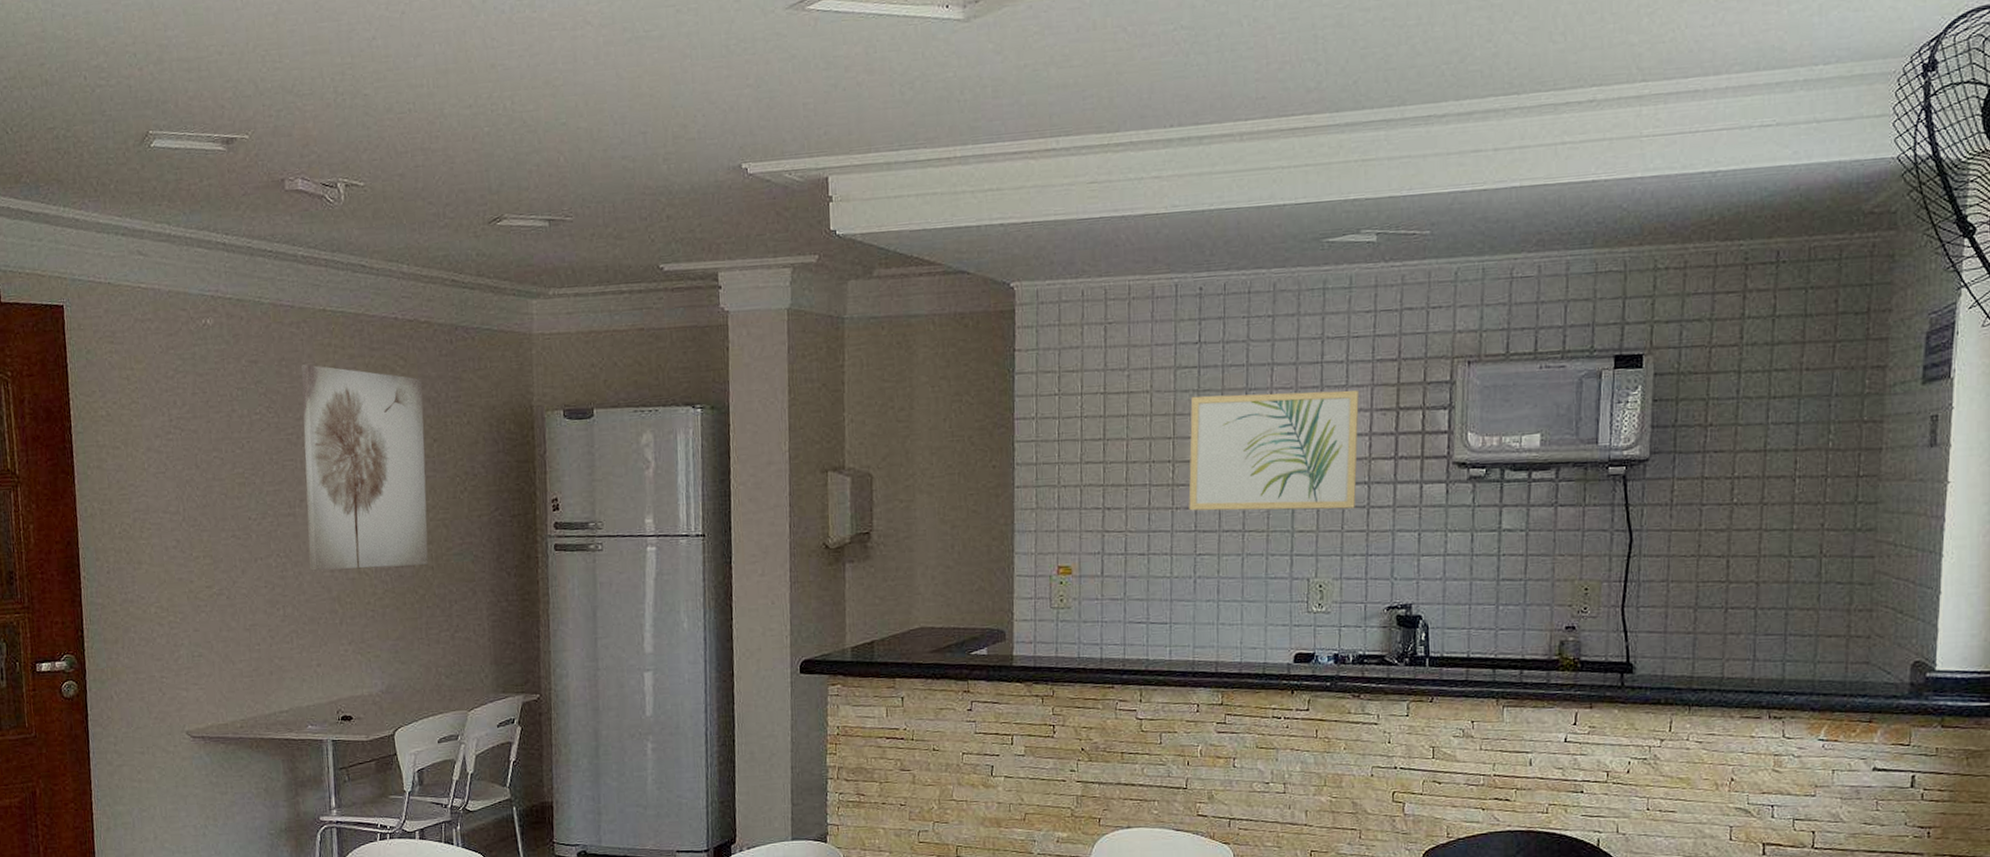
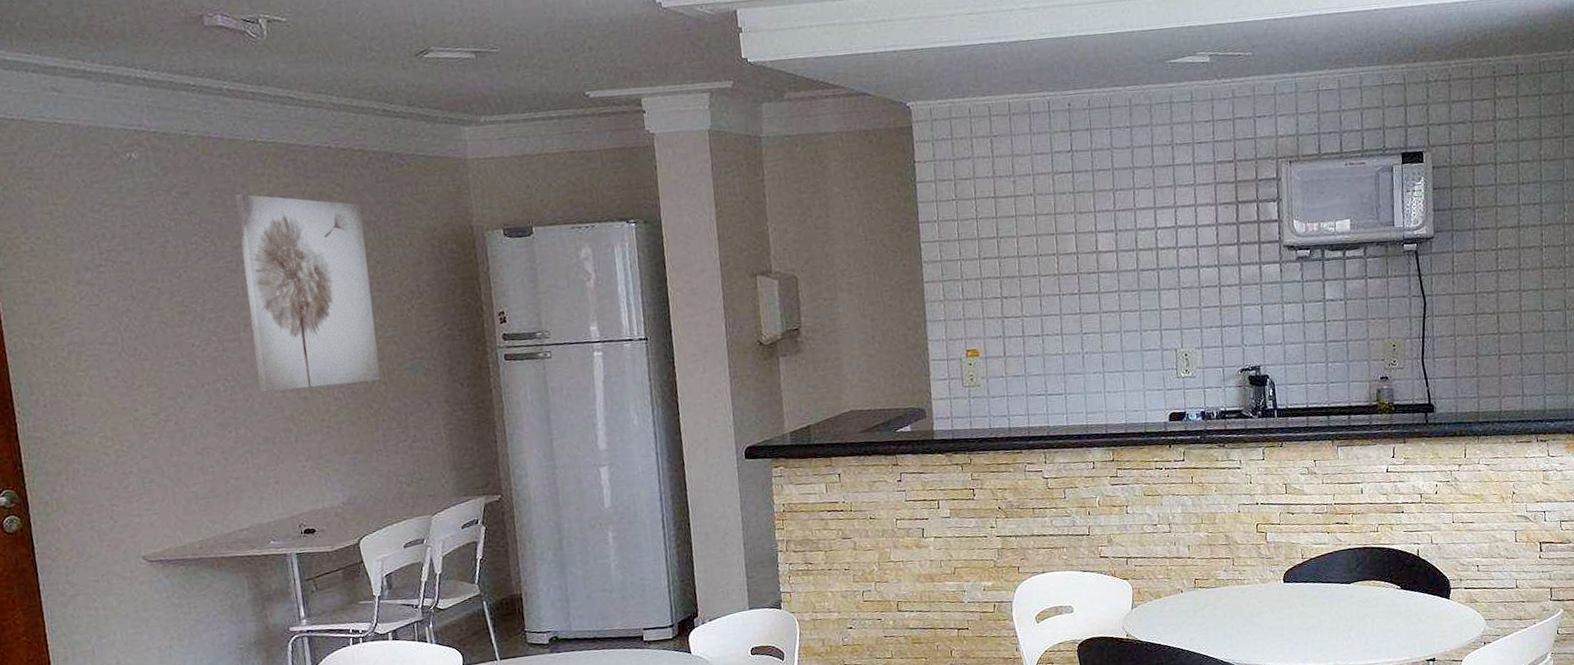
wall art: present [1188,390,1359,511] -> none [1068,188,1210,296]

